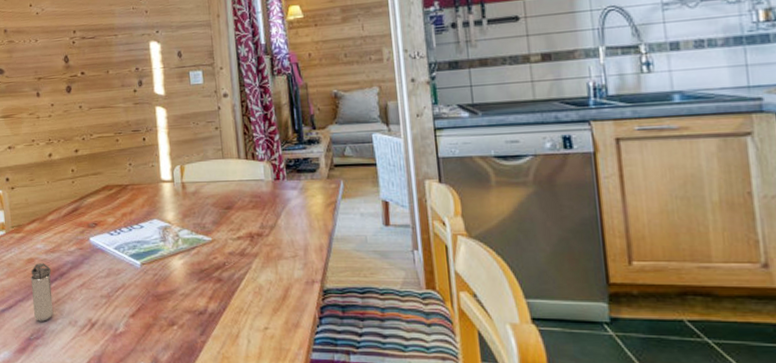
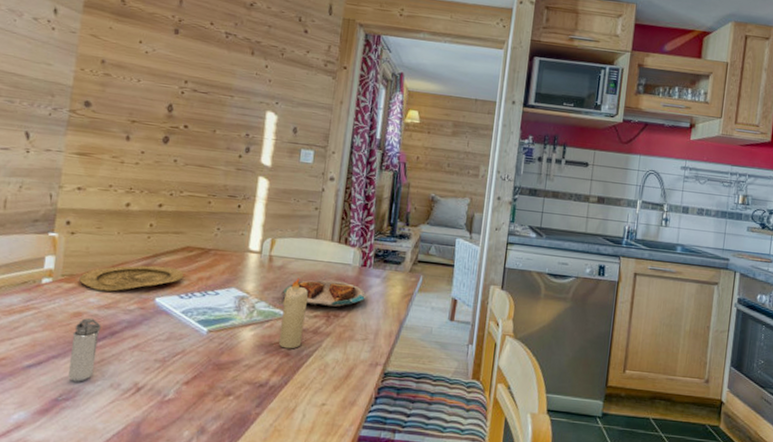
plate: none [25,207,110,237] -> present [79,265,184,292]
plate: none [200,198,287,227] -> present [281,279,367,307]
candle: none [204,201,231,274] -> present [279,278,309,349]

